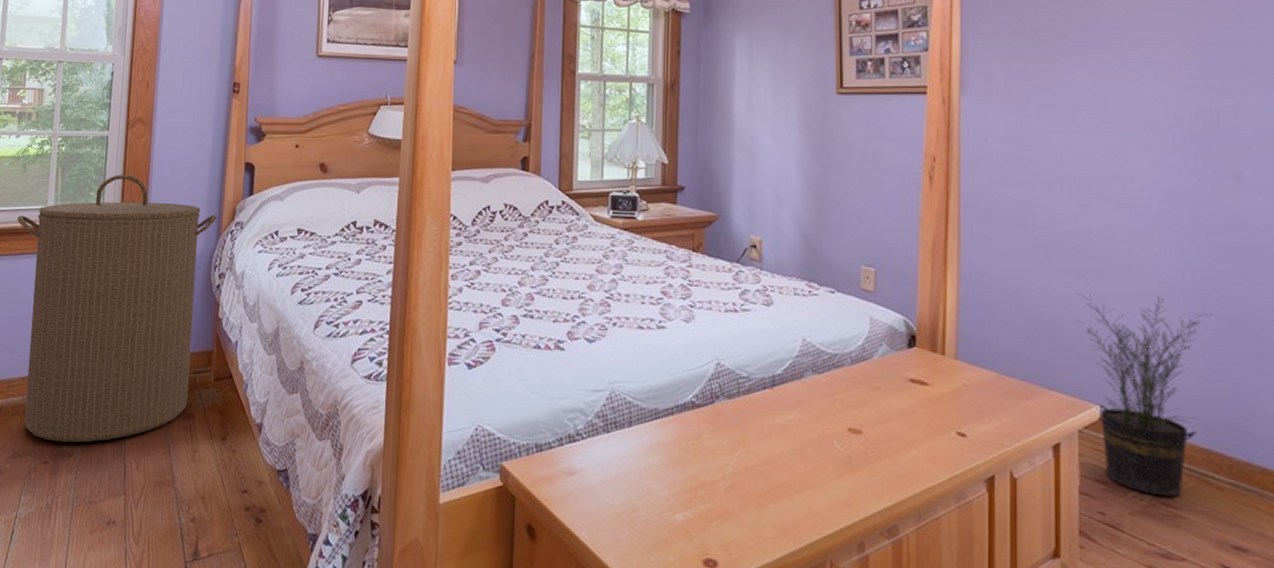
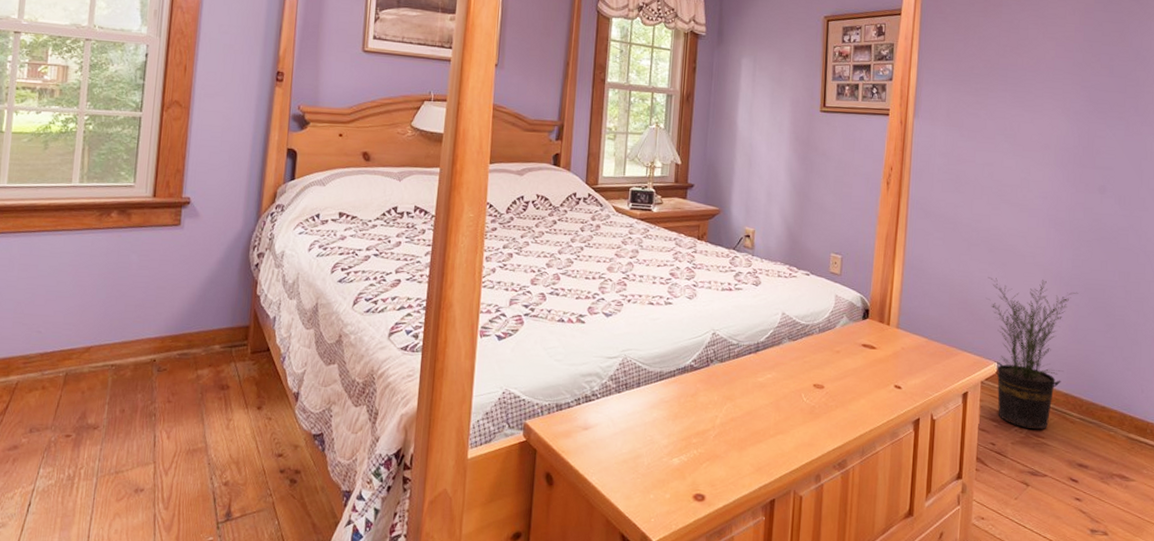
laundry hamper: present [17,174,217,443] -> none [37,155,257,416]

